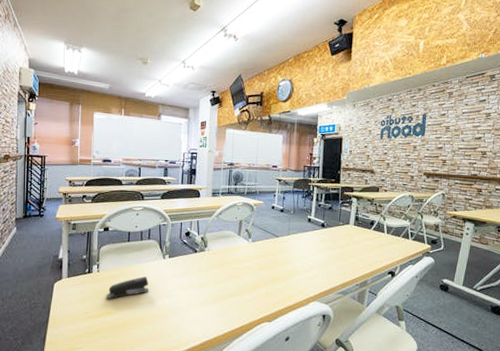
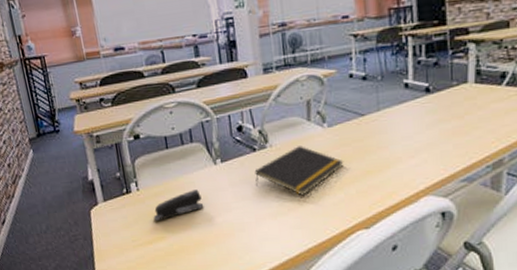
notepad: none [193,253,260,291] -> present [254,146,344,196]

